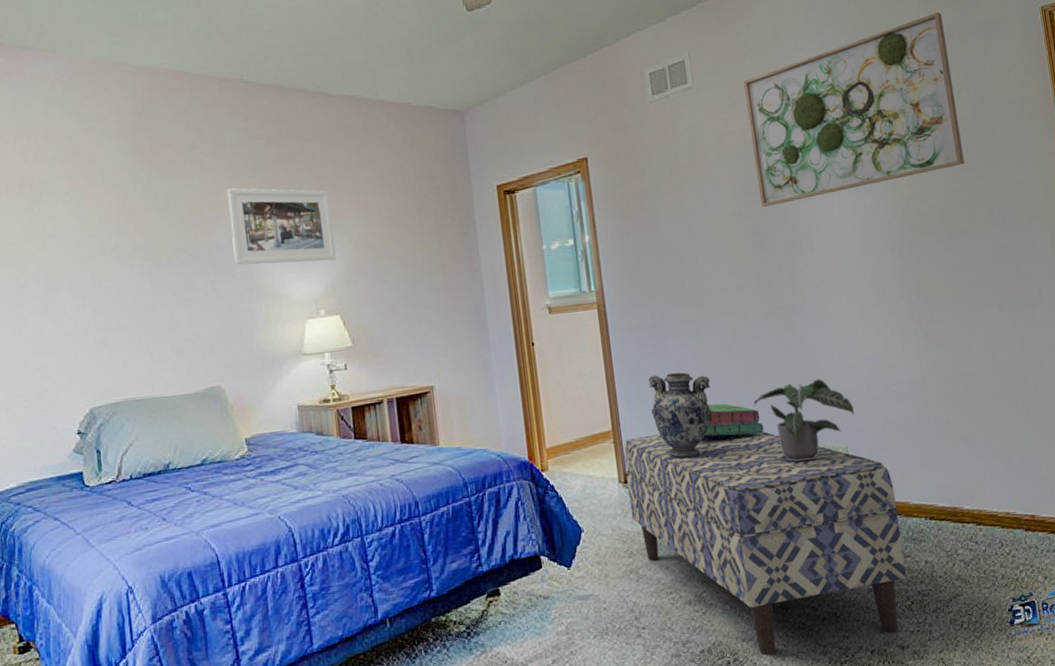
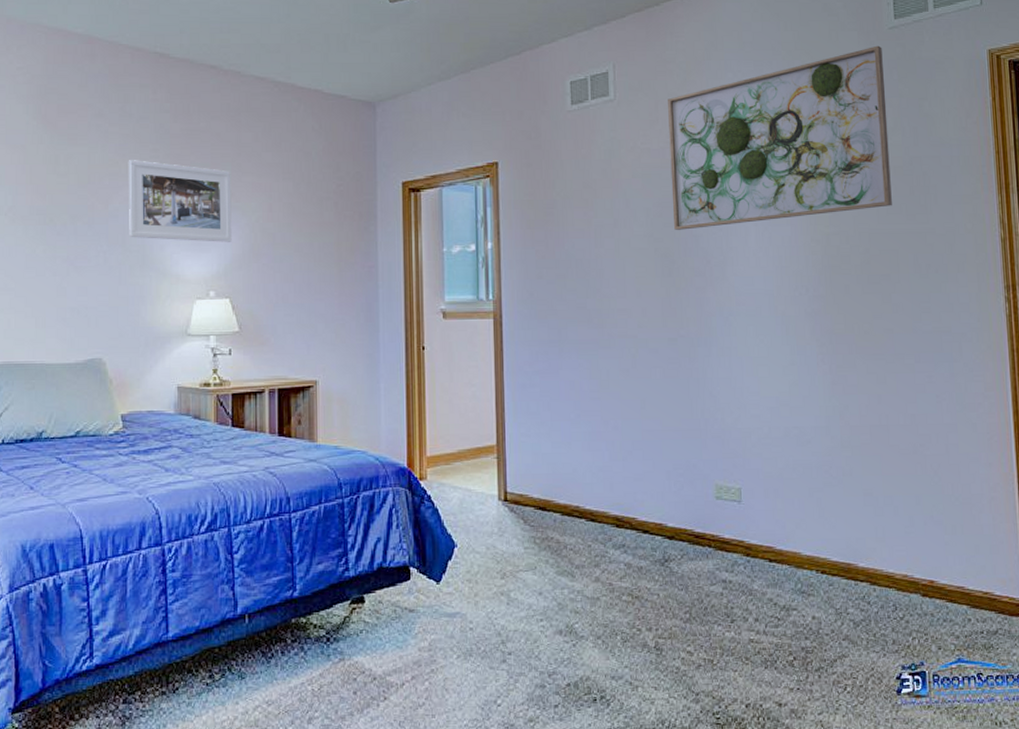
bench: present [623,431,907,656] -> none [506,454,792,697]
decorative vase: present [648,372,713,458] -> none [538,392,603,482]
stack of books: present [704,403,764,436] -> none [592,428,655,465]
potted plant: present [753,379,855,462] -> none [646,414,752,498]

